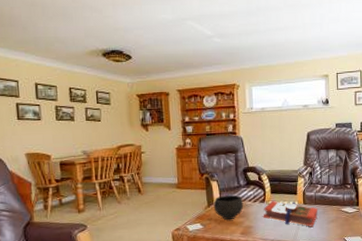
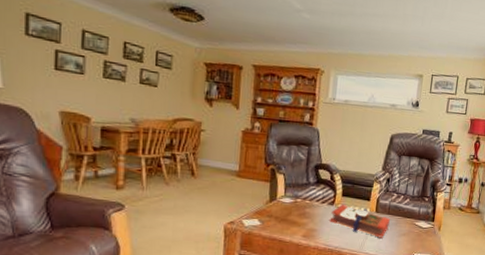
bowl: present [213,194,244,220] -> none [276,191,311,219]

